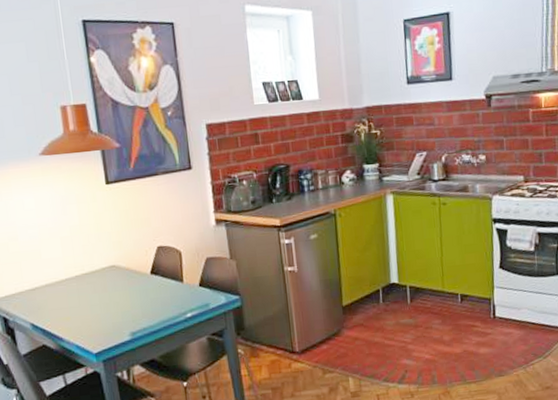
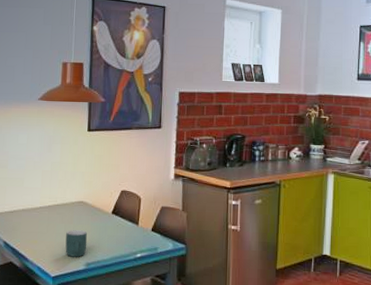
mug: none [102,297,129,329] -> present [65,230,87,257]

